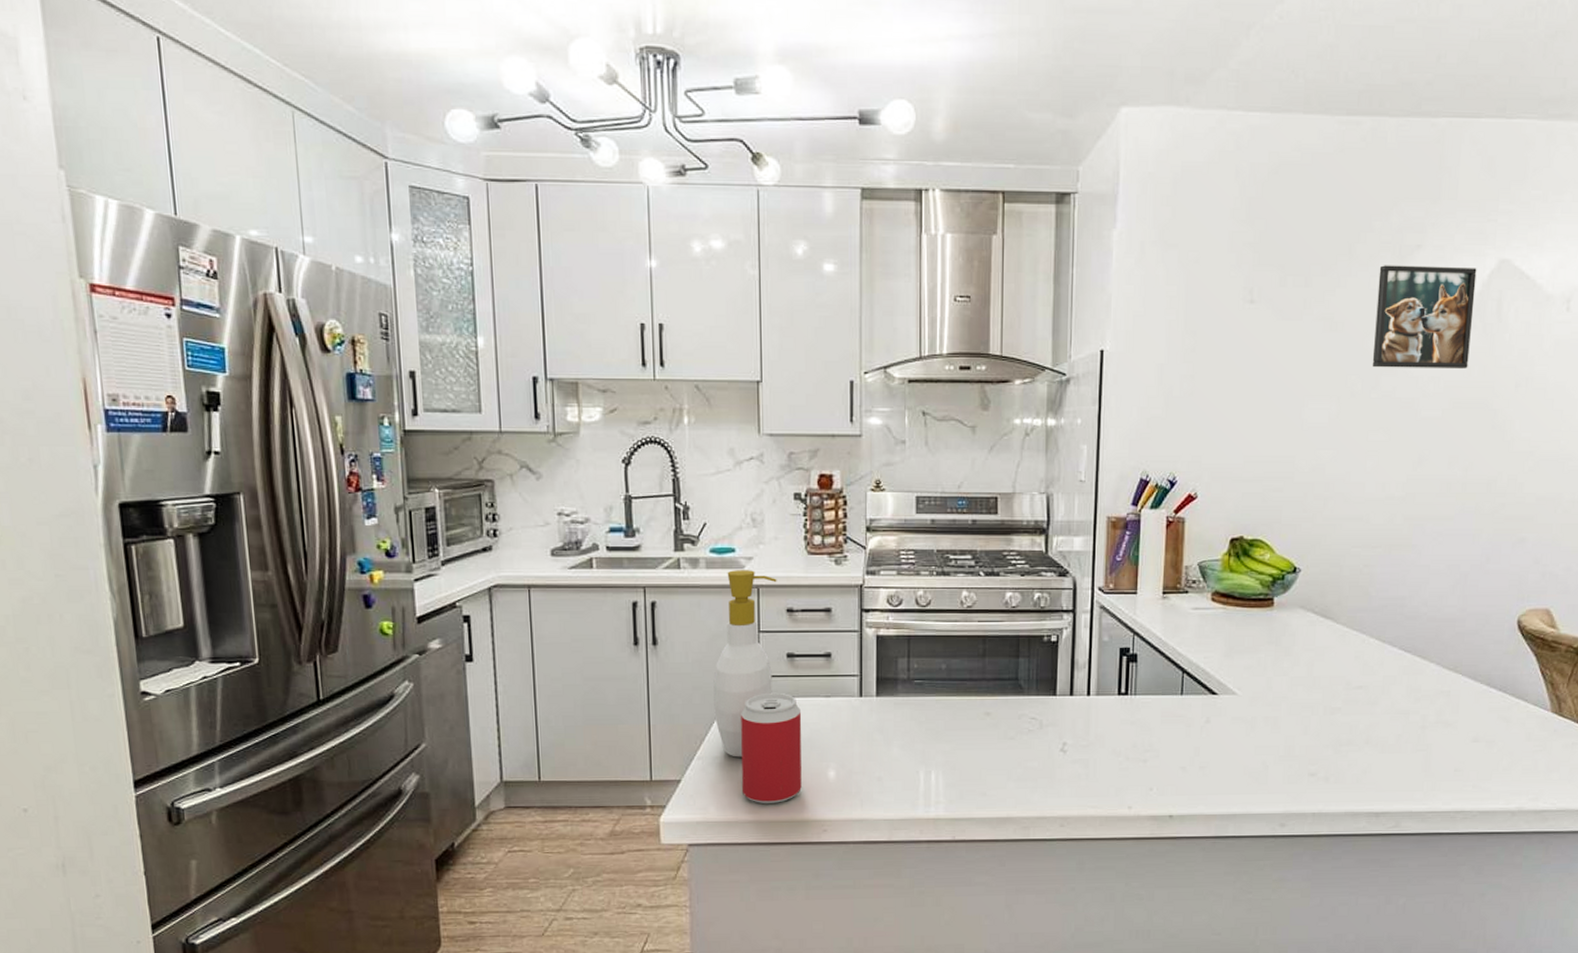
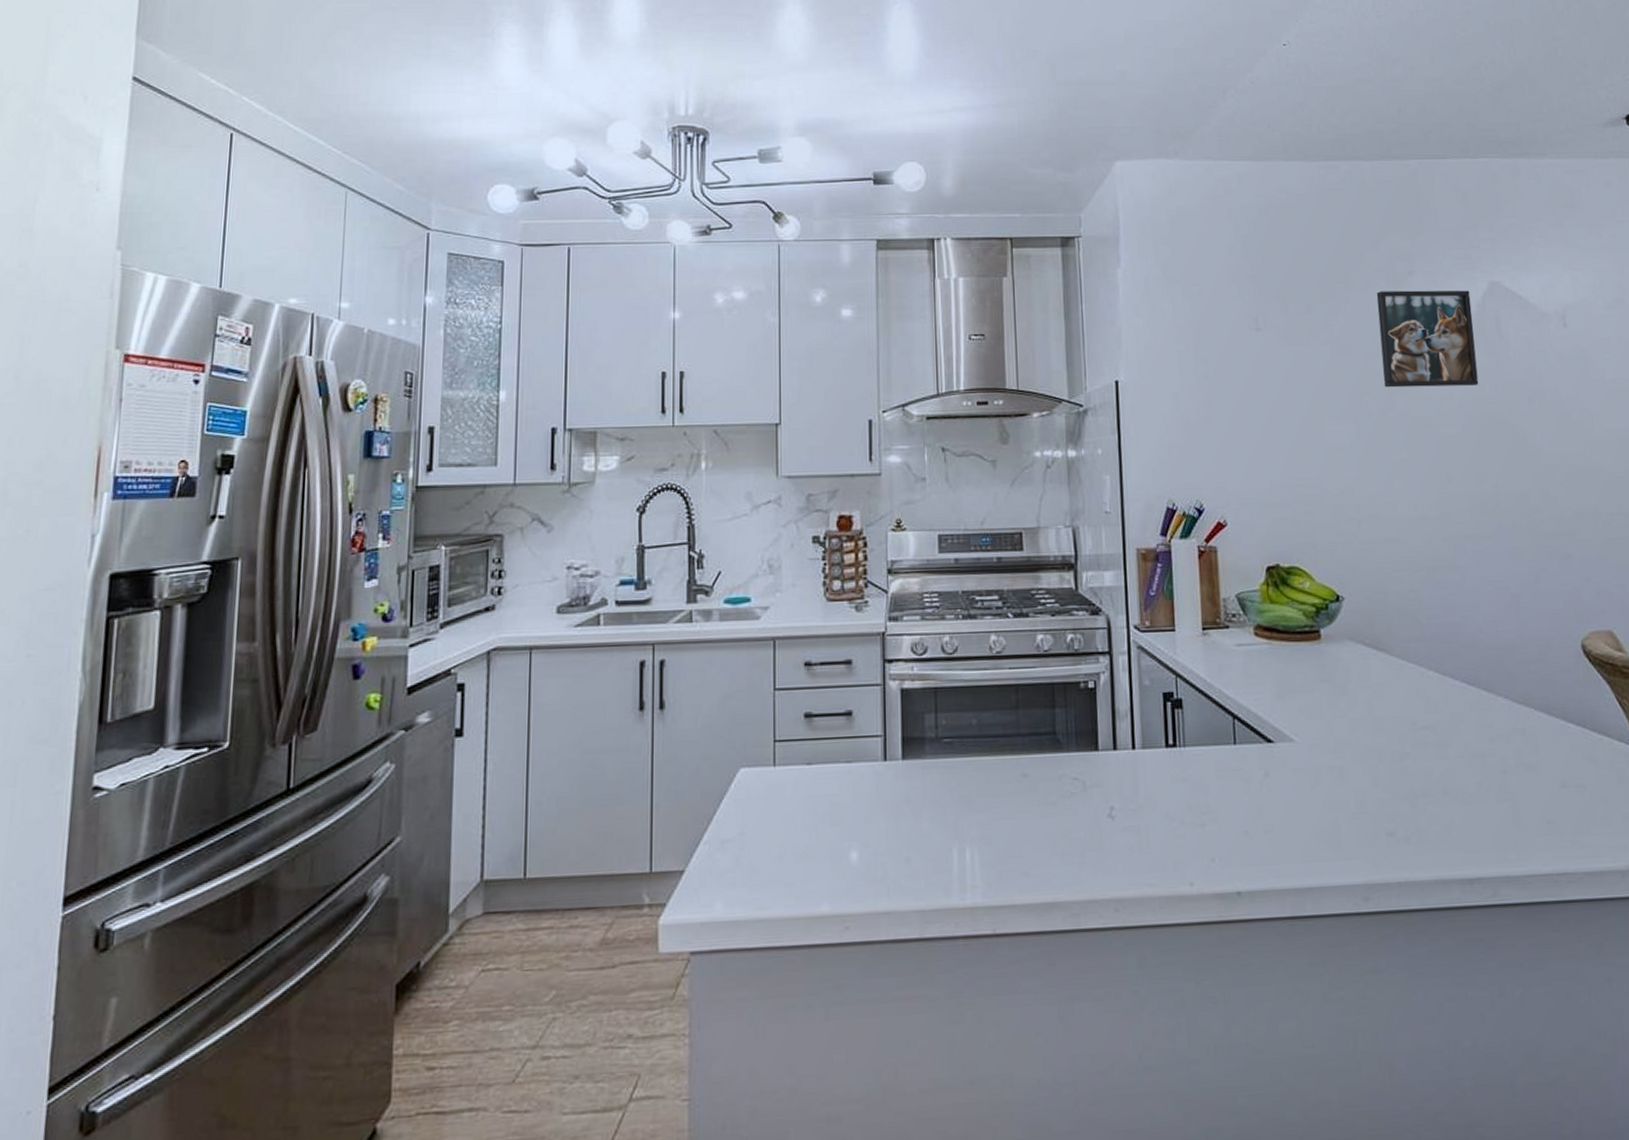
soap bottle: present [713,570,777,757] -> none [724,621,794,840]
beverage can: present [741,692,802,804] -> none [753,759,821,897]

